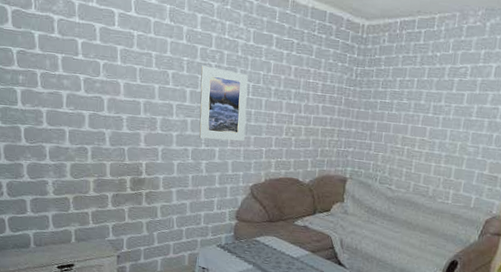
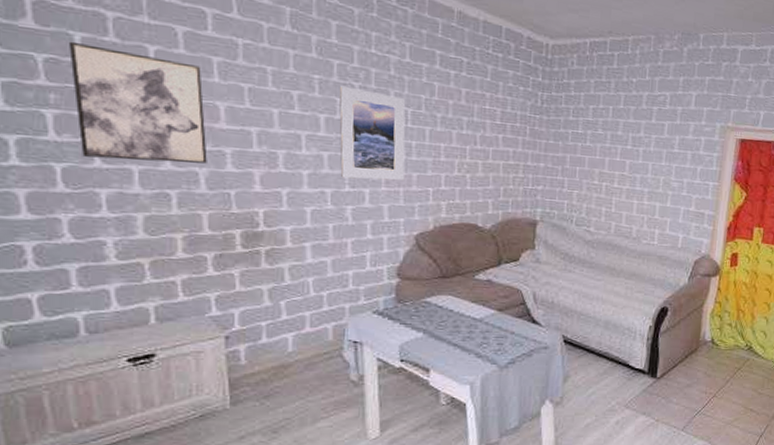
wall art: none [31,38,111,126] -> present [68,41,208,164]

